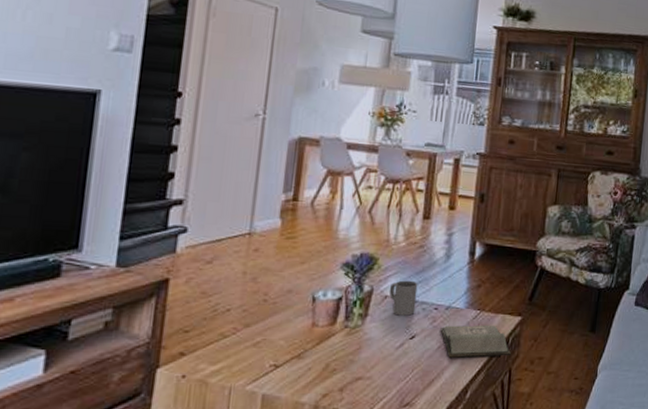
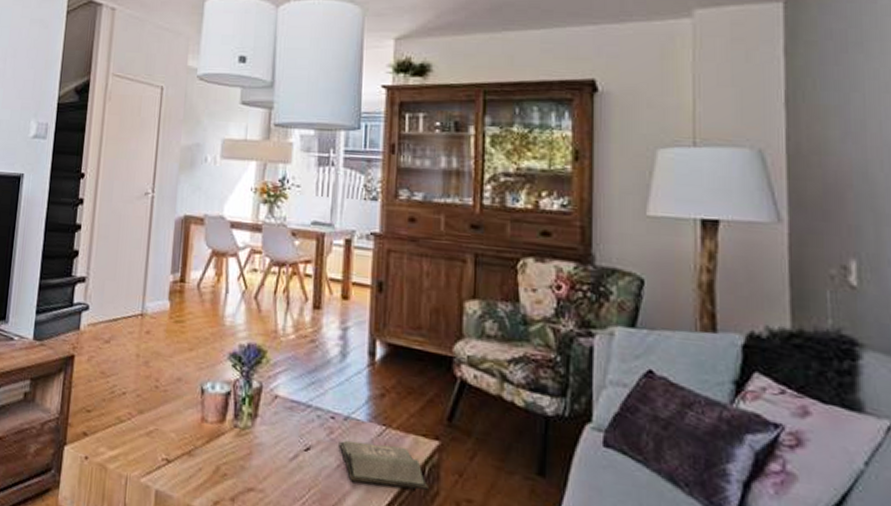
mug: present [389,280,418,316] -> none [279,379,311,423]

